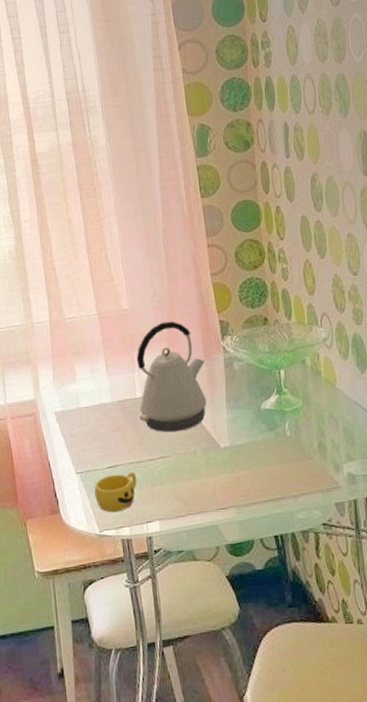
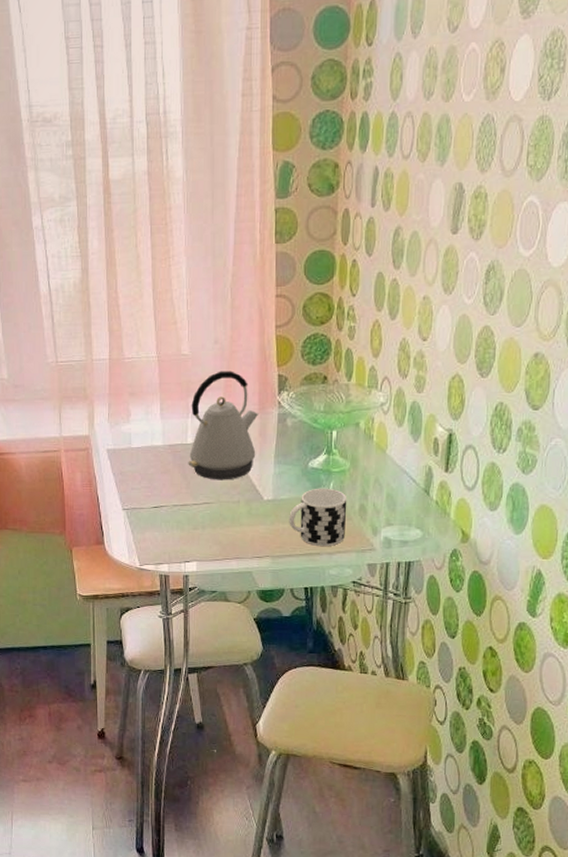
cup: present [94,471,137,513] -> none [138,513,180,550]
cup: none [248,428,308,490] -> present [289,488,347,546]

